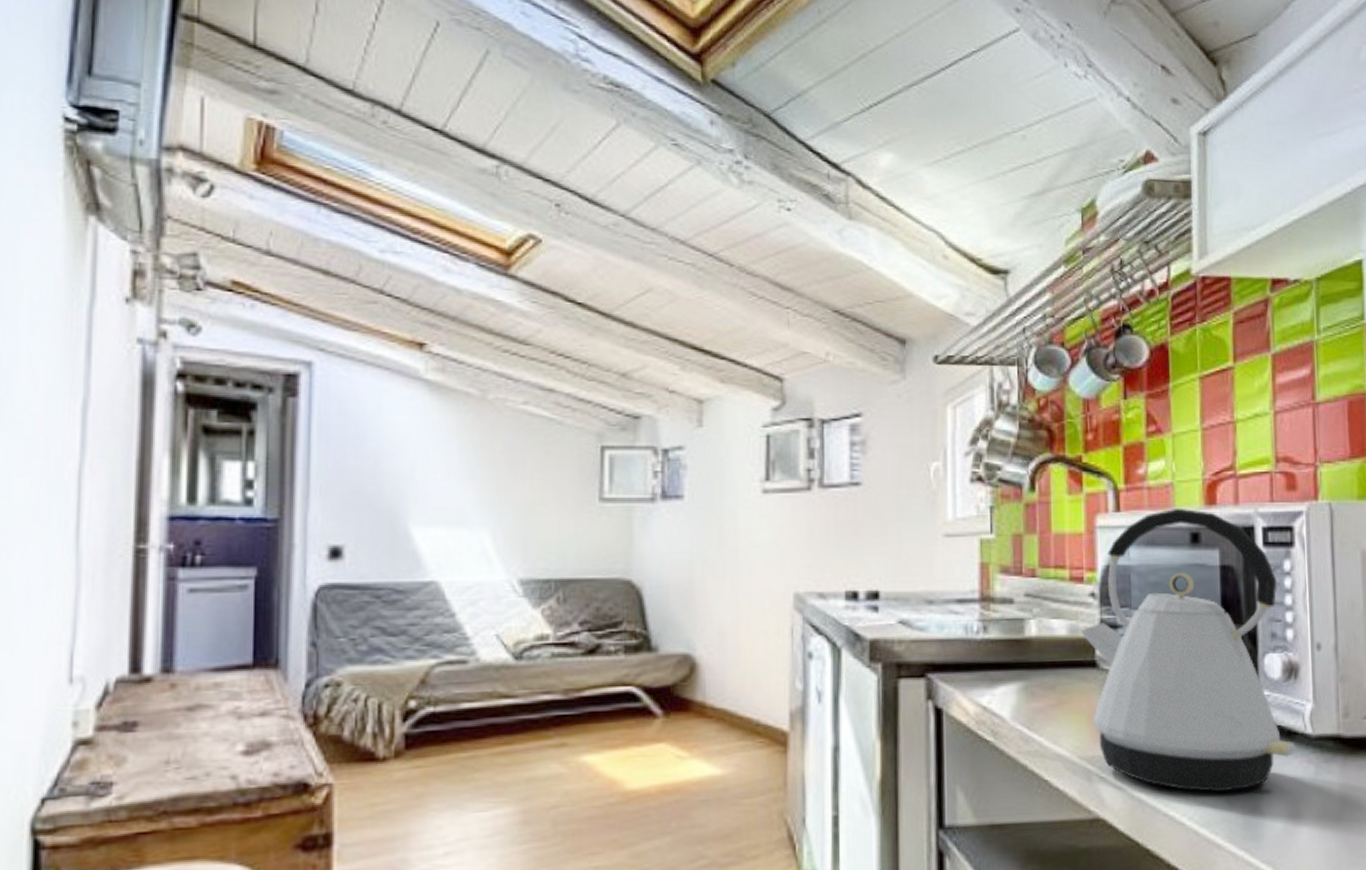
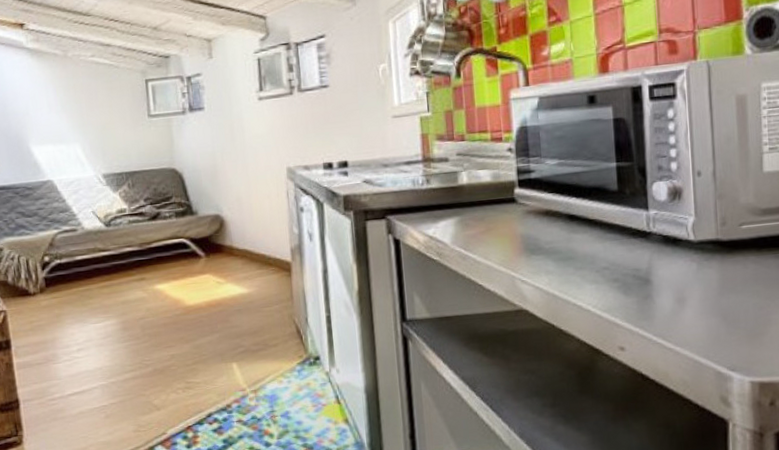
kettle: present [1079,507,1296,792] -> none [501,77,681,287]

